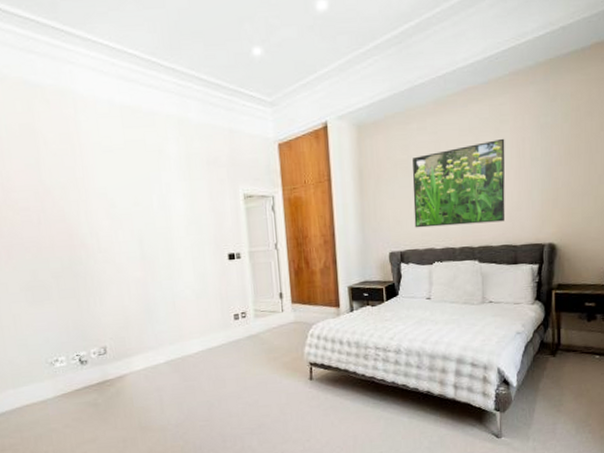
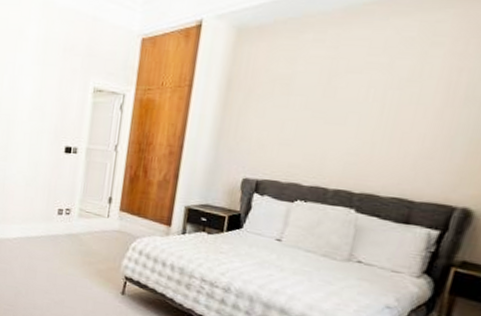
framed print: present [412,138,505,228] -> none [281,65,432,169]

